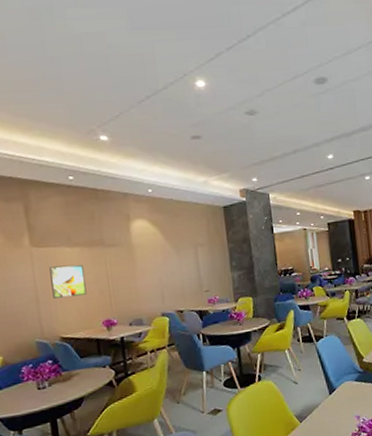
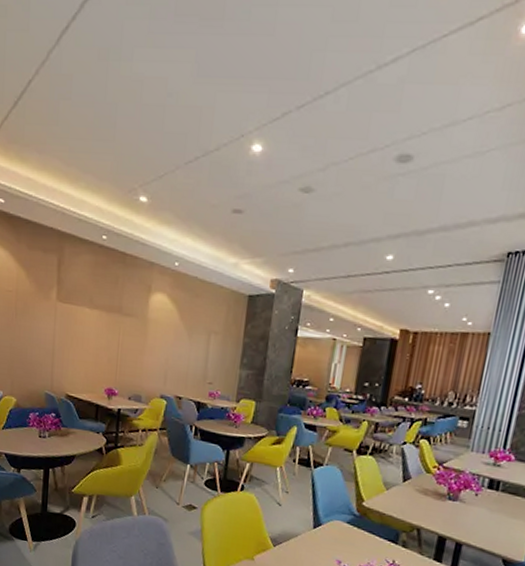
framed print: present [49,265,87,300] -> none [67,324,99,359]

